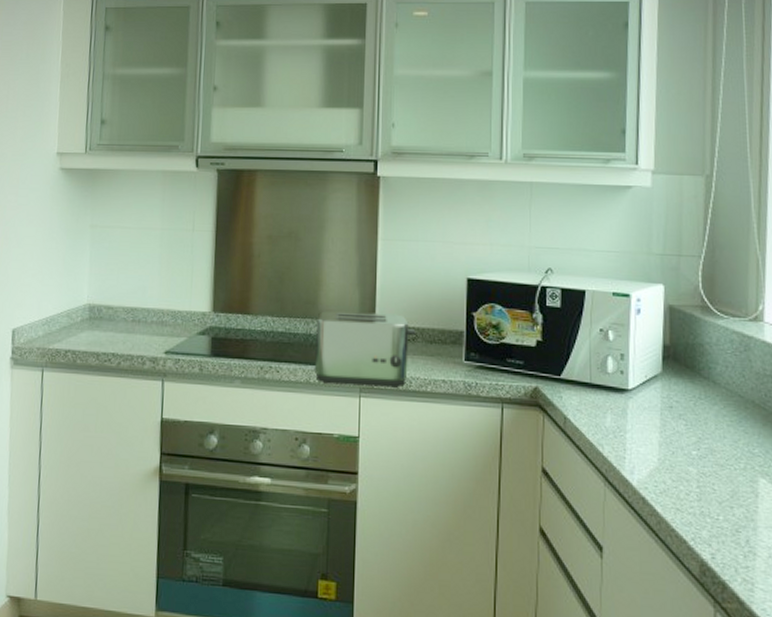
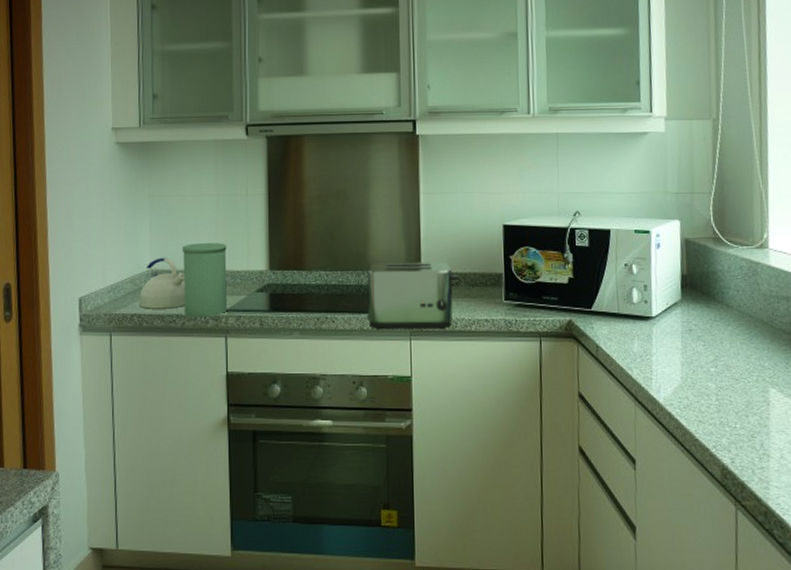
kettle: none [74,291,124,347] -> present [139,257,185,309]
canister: none [120,279,169,358] -> present [182,243,228,318]

